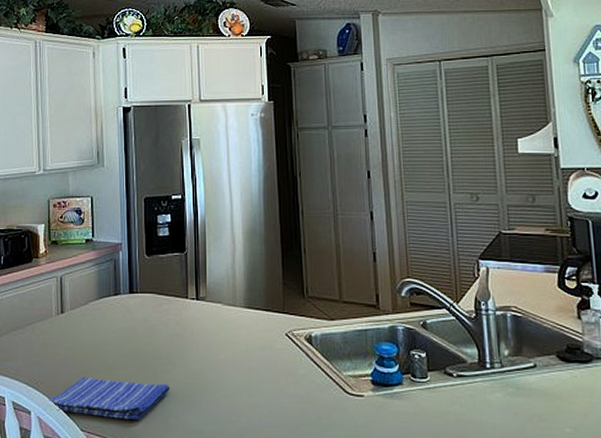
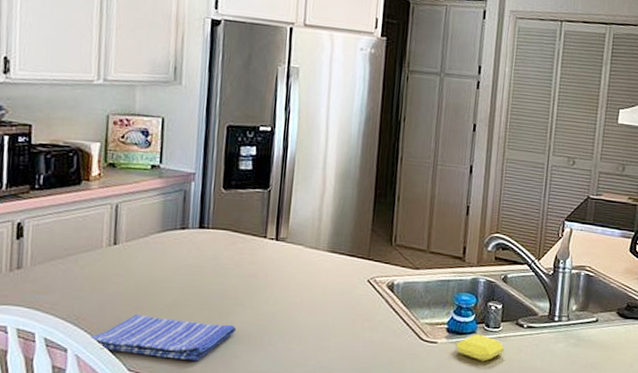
soap bar: none [382,385,437,415] -> present [455,334,505,362]

